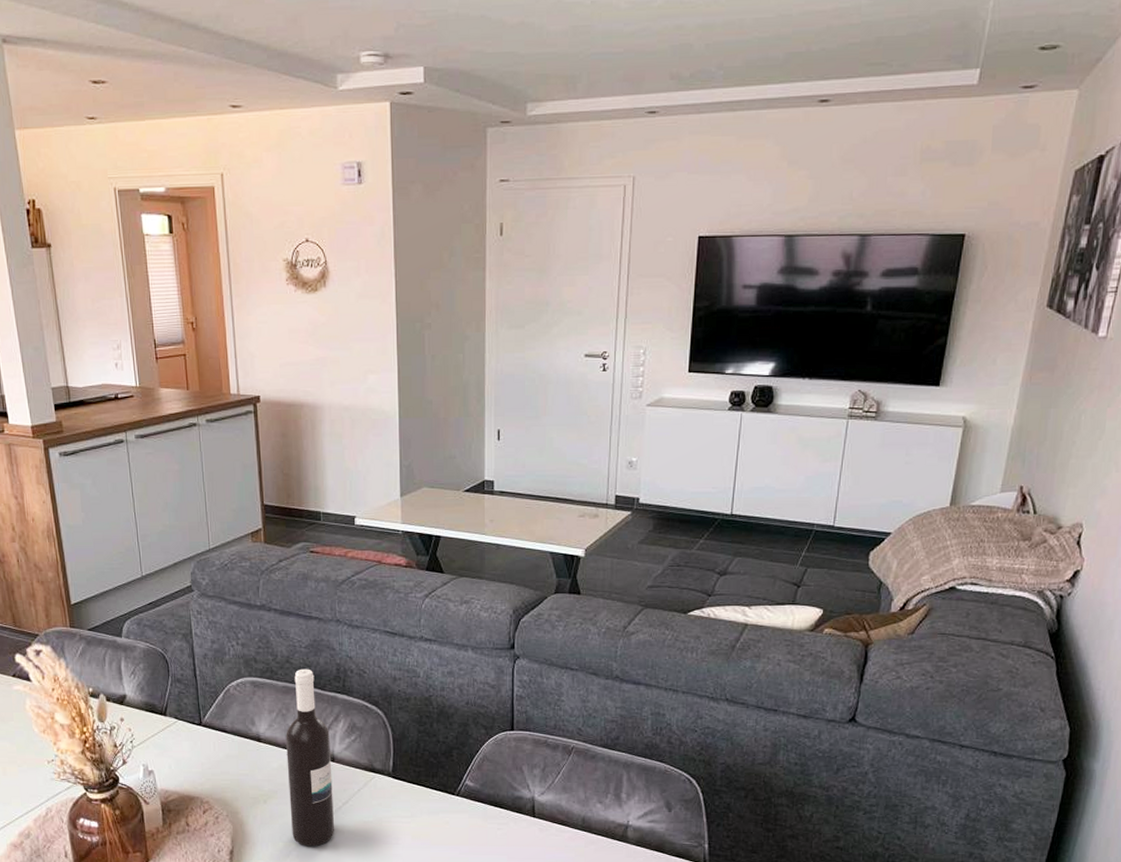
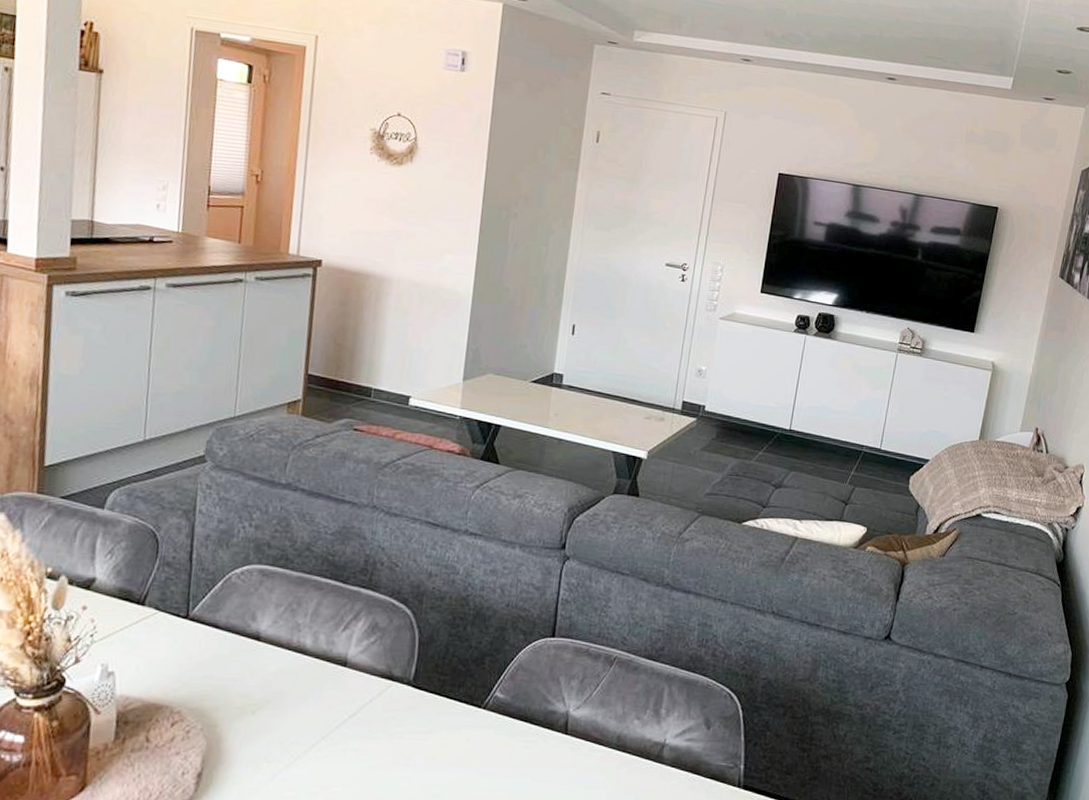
wine bottle: present [286,669,334,847] -> none [281,558,346,768]

